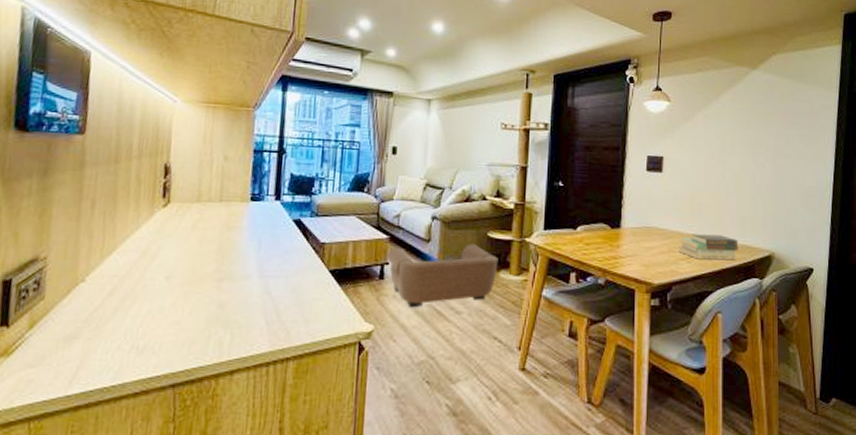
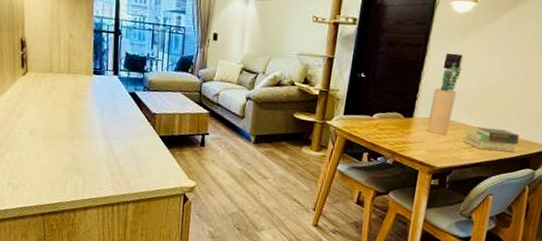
dog bed: present [386,243,499,308] -> none [207,120,302,171]
vase: none [637,162,665,247] -> present [426,60,461,136]

